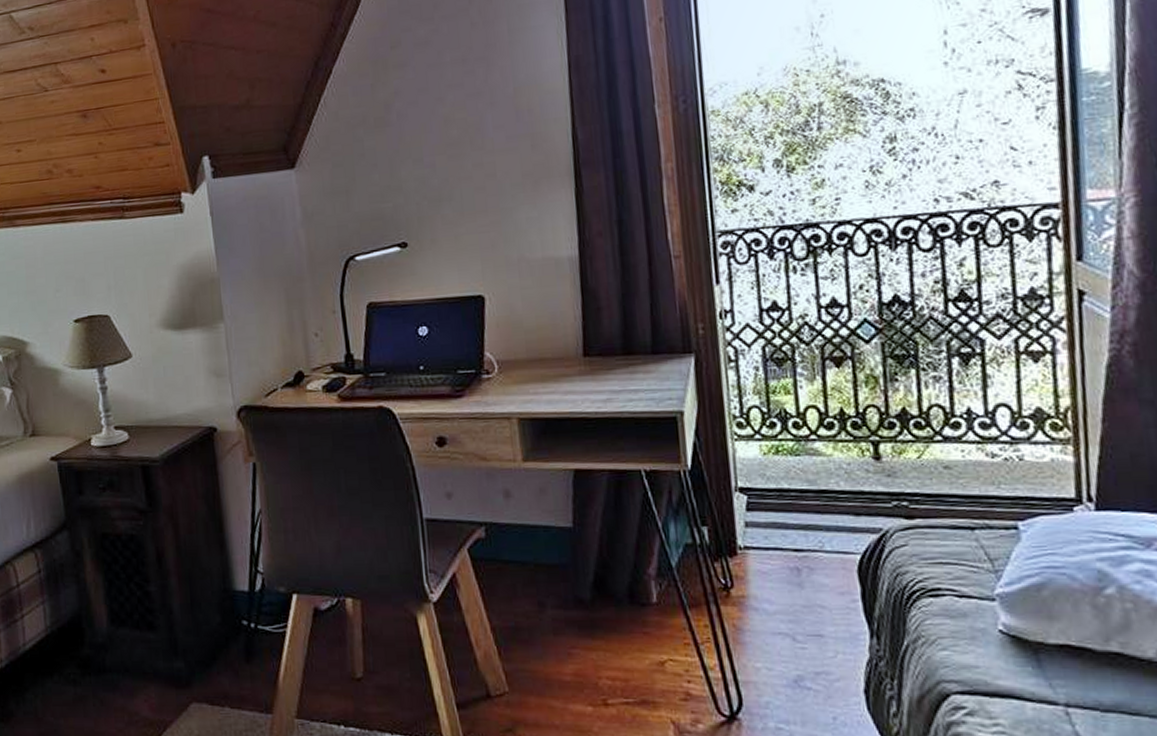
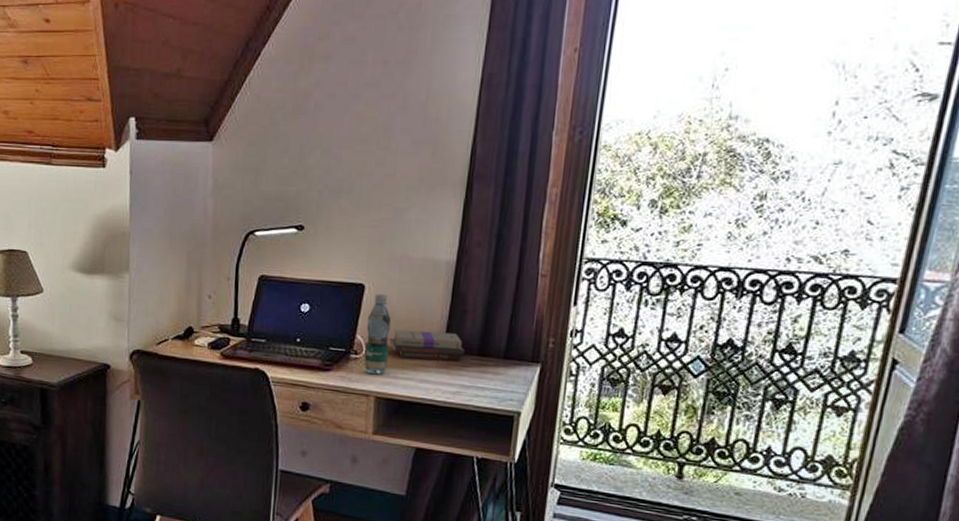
bottle: none [493,303,526,394] -> present [364,294,391,375]
books: none [523,334,608,371] -> present [390,329,465,362]

